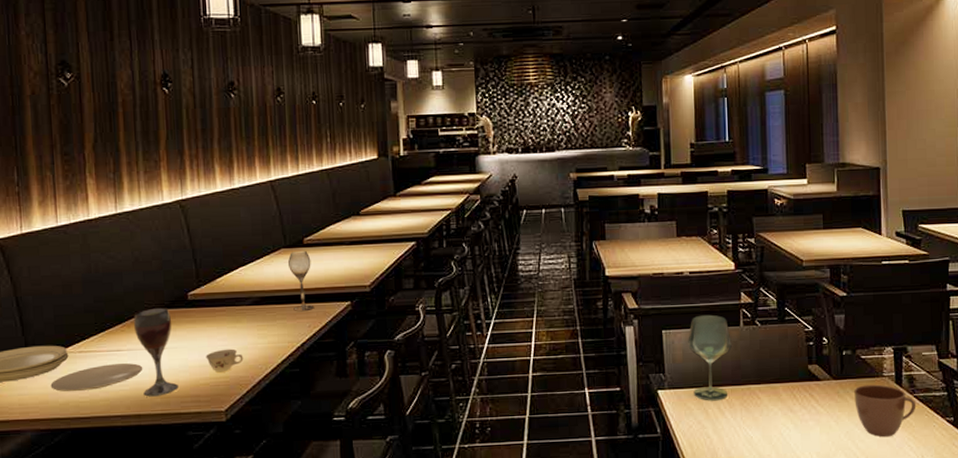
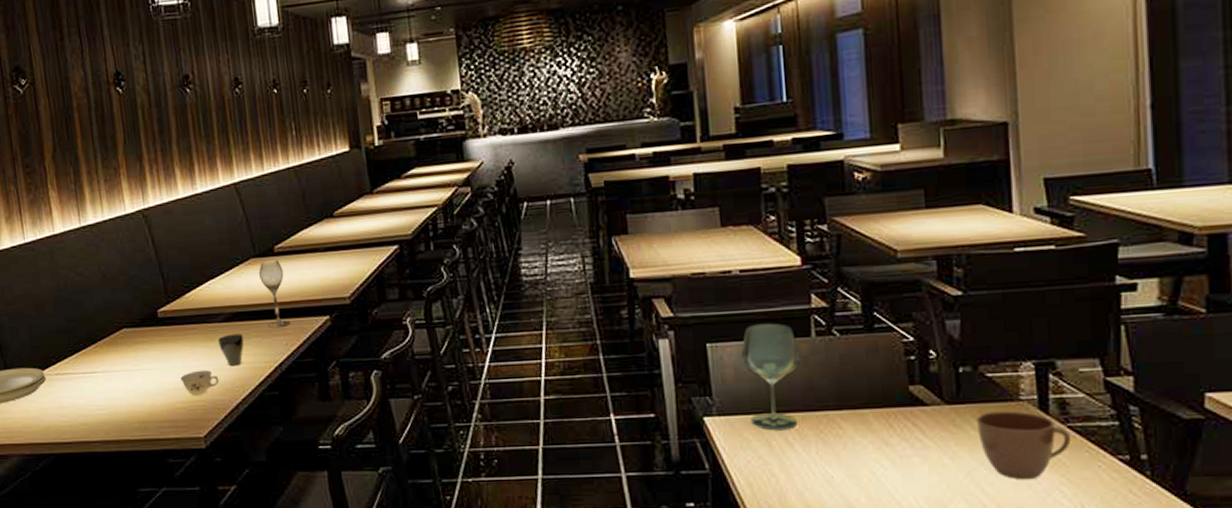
plate: present [50,363,143,392] -> none [31,386,119,416]
cup: present [134,307,180,397] -> none [105,326,156,422]
cup: none [245,316,270,346] -> present [218,333,244,367]

